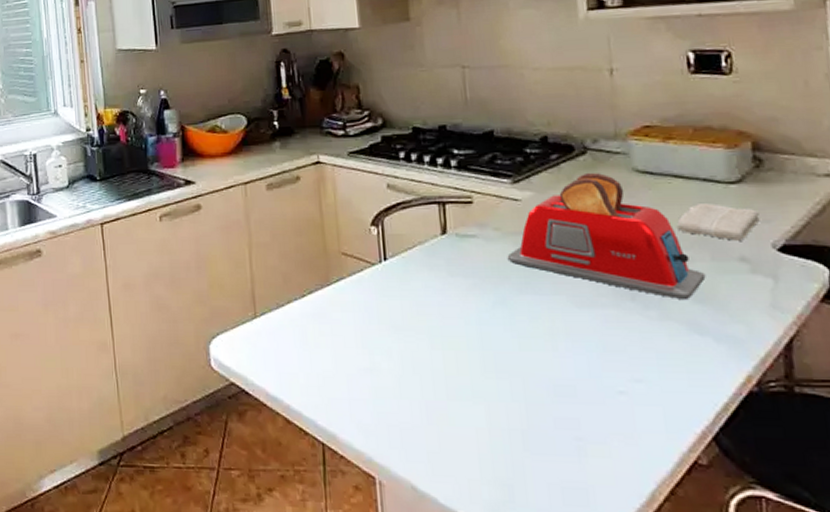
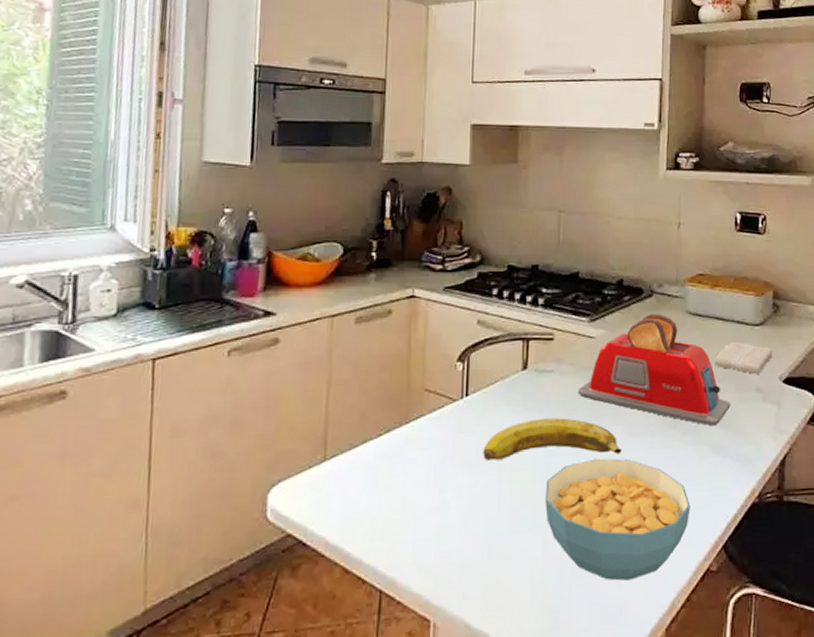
banana: none [409,285,567,326] -> present [483,418,621,460]
cereal bowl: none [482,329,664,463] -> present [545,458,691,581]

